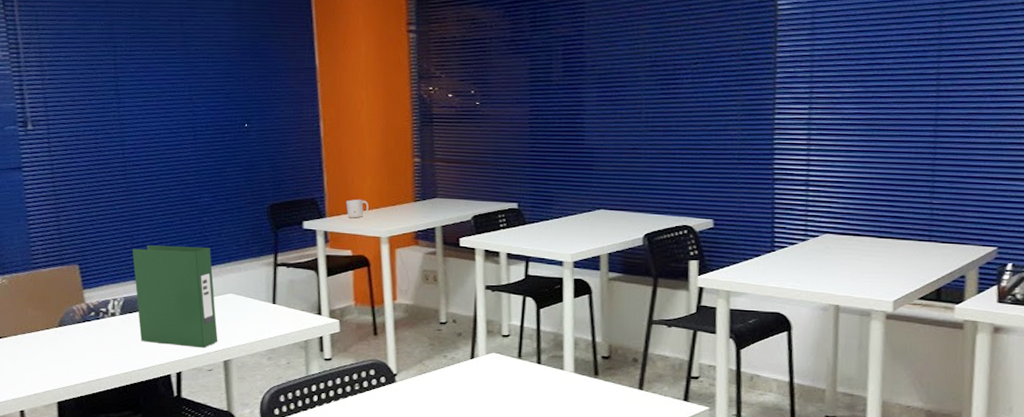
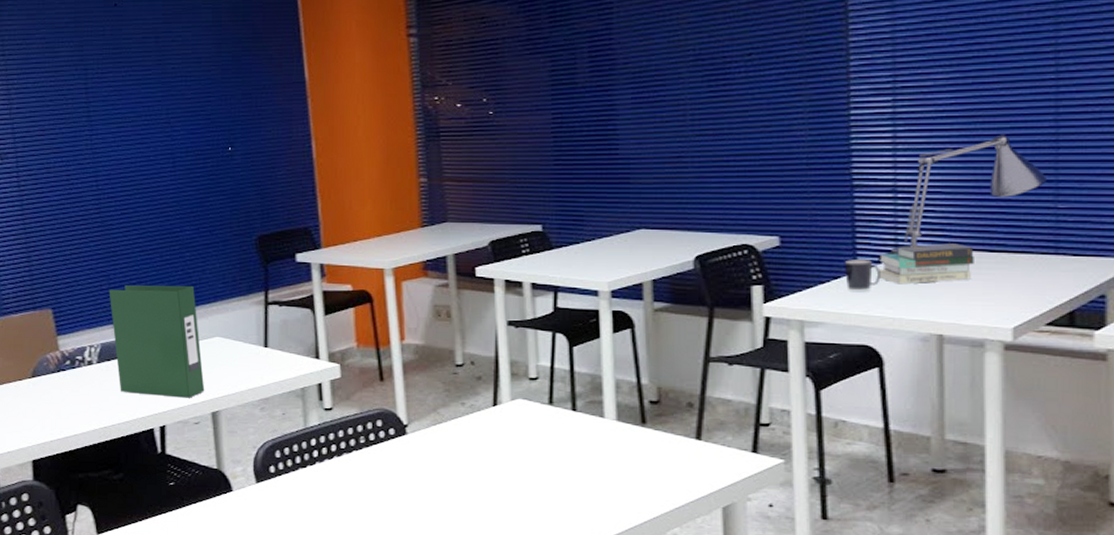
mug: present [345,199,369,218] -> none [343,226,369,248]
mug: none [764,241,793,269] -> present [844,259,881,293]
desk lamp: none [791,140,925,243] -> present [878,134,1047,261]
books: none [791,229,867,263] -> present [879,243,974,285]

